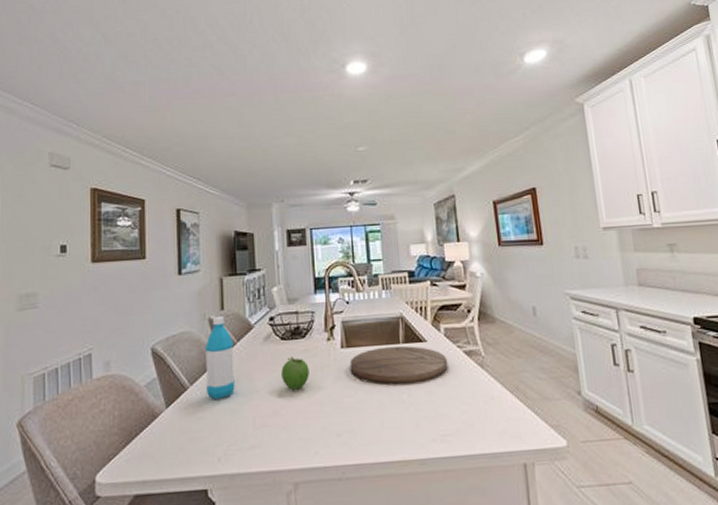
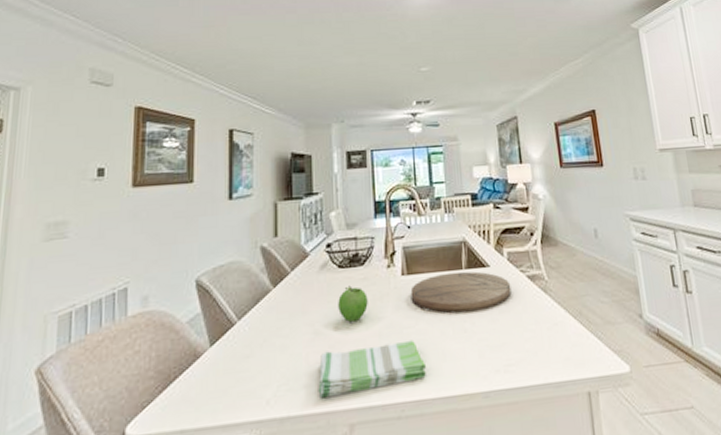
water bottle: present [206,317,235,400] -> none [256,244,287,336]
dish towel: none [264,408,366,459] -> present [318,340,427,399]

